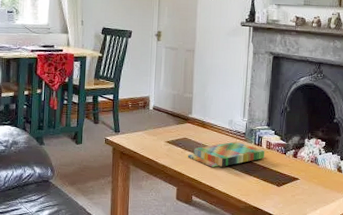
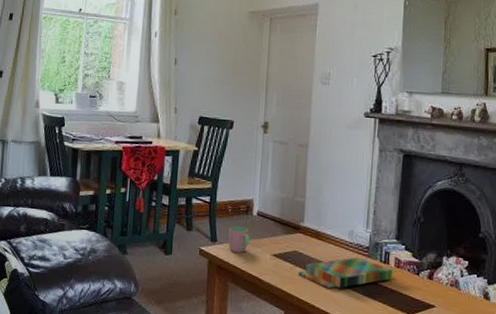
cup: none [129,119,147,141] -> present [228,226,250,253]

